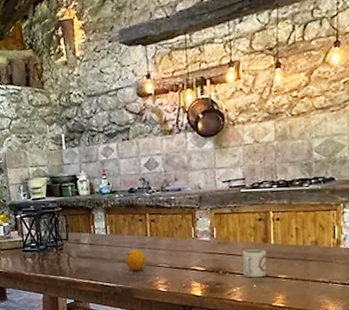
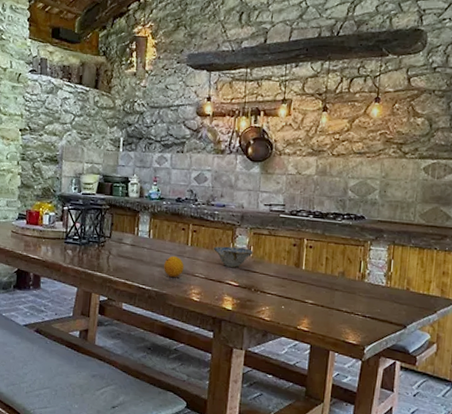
ceramic bowl: none [174,230,217,252] -> present [213,246,253,268]
cup: present [242,249,267,278] -> none [272,271,297,300]

